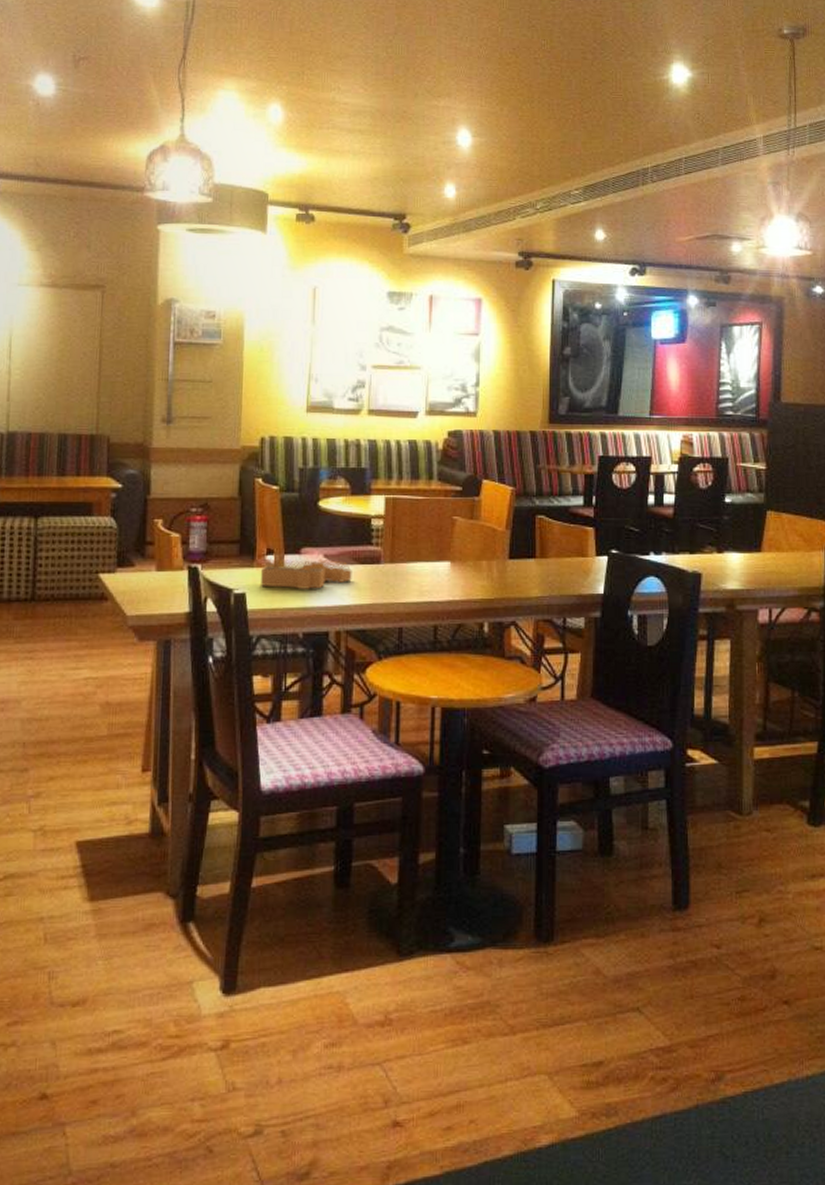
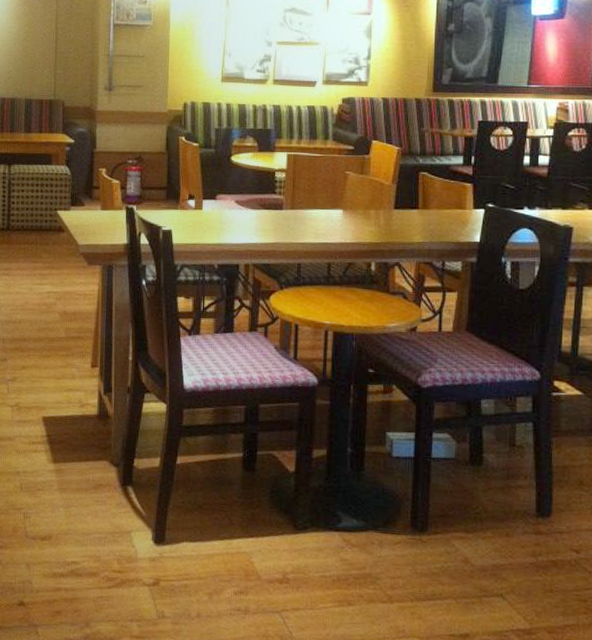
house frame: present [261,554,352,589] -> none [184,199,259,229]

